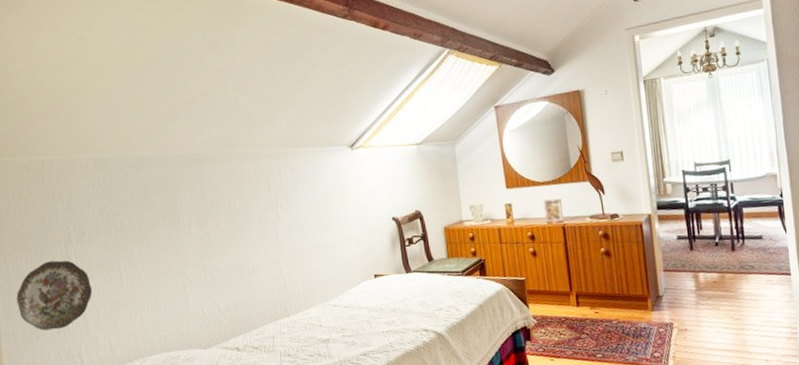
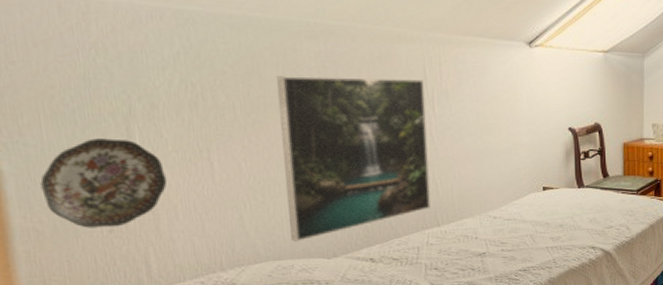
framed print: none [162,188,281,335] -> present [277,76,432,242]

